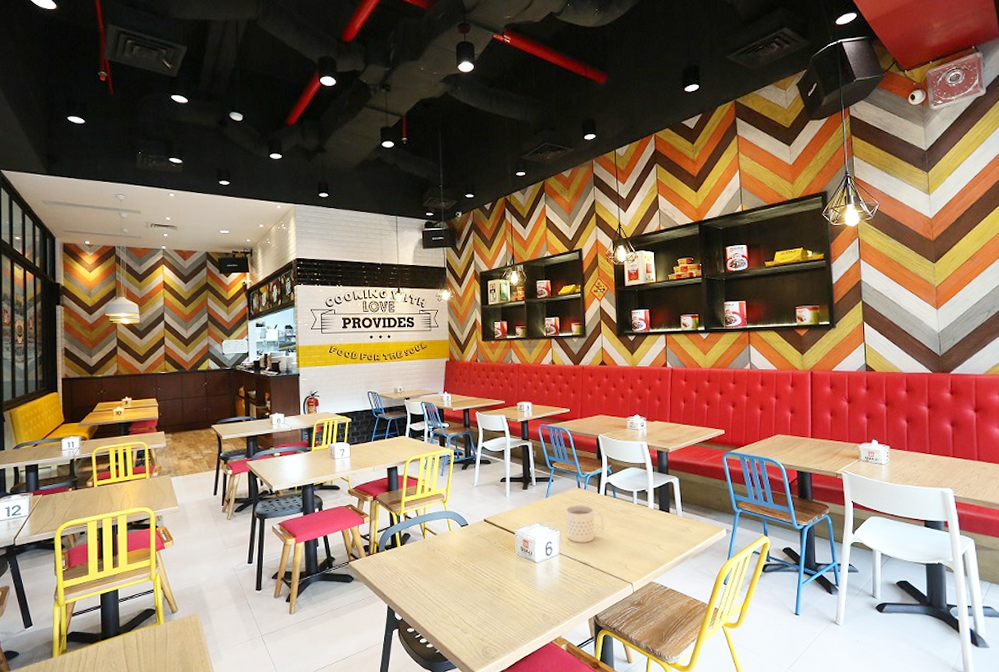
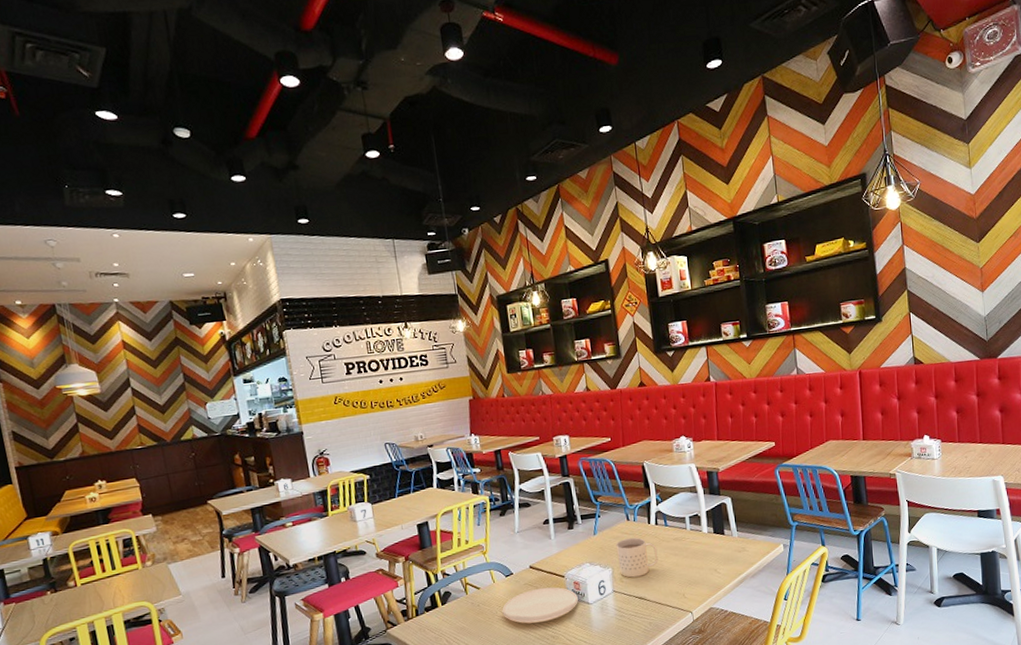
plate: none [454,541,525,575] -> present [502,587,578,624]

